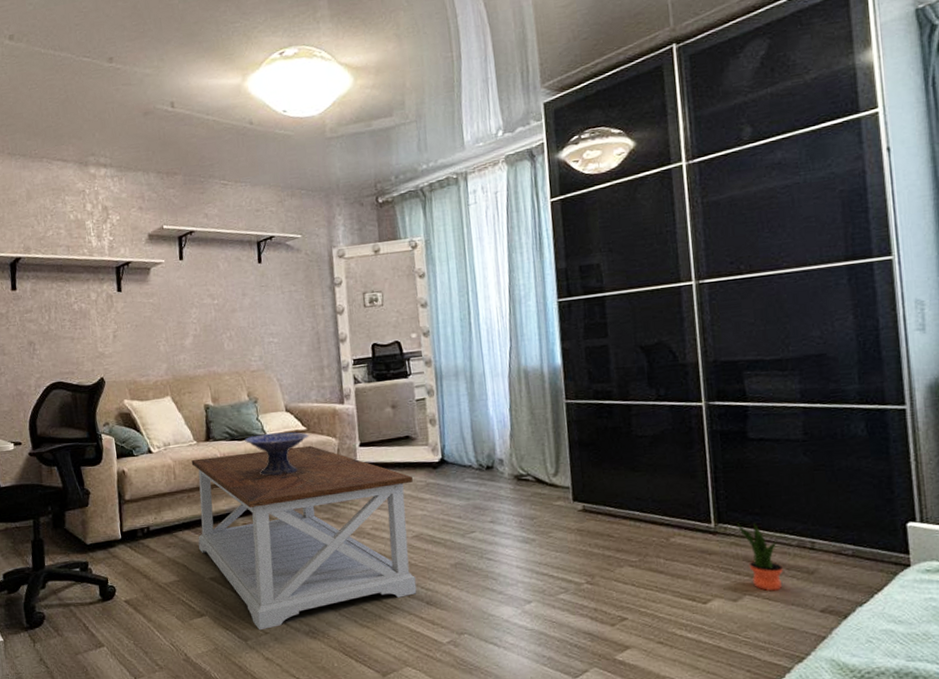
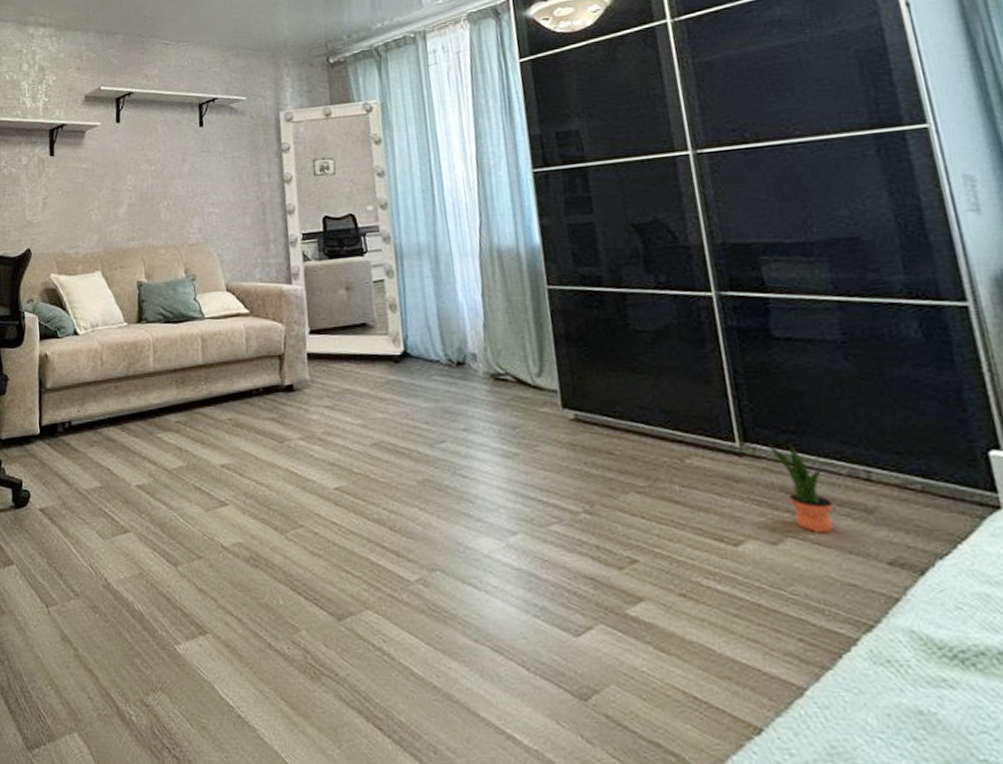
coffee table: present [191,445,417,631] -> none [120,331,378,554]
decorative bowl: present [245,432,309,476] -> none [180,315,253,366]

